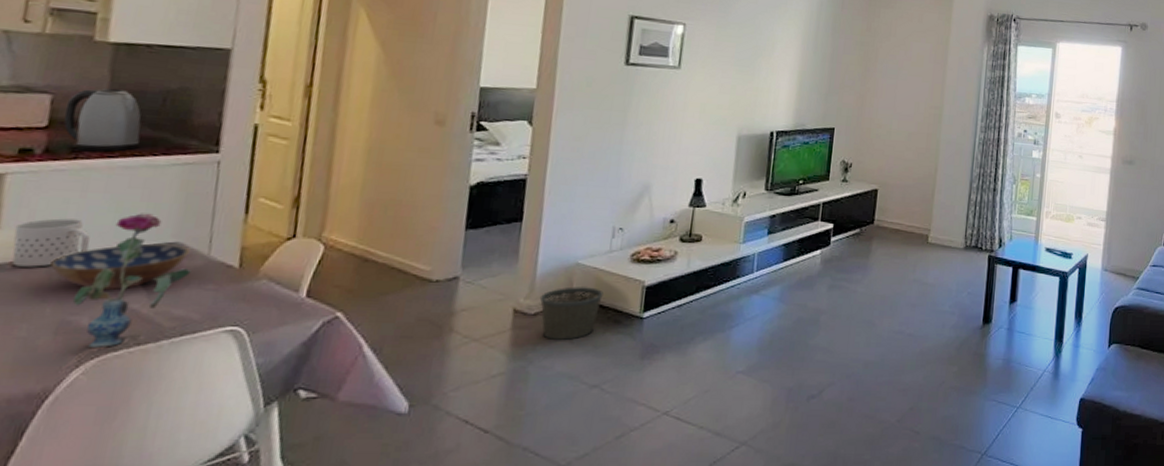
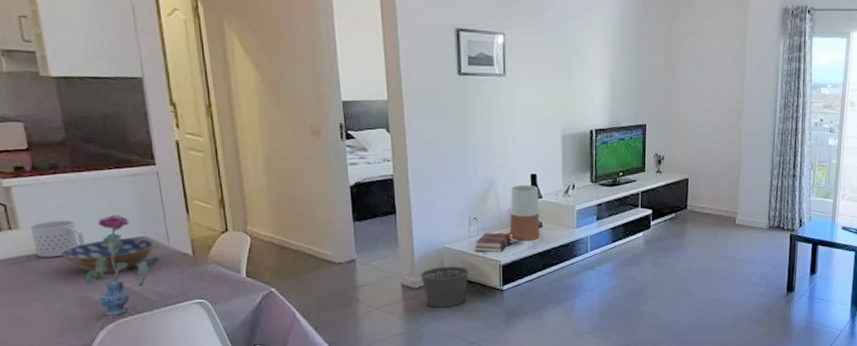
kettle: present [64,88,142,152] -> none [36,115,98,168]
books: none [614,247,662,271] -> present [475,233,512,253]
vase: none [660,190,703,258] -> present [509,184,540,241]

